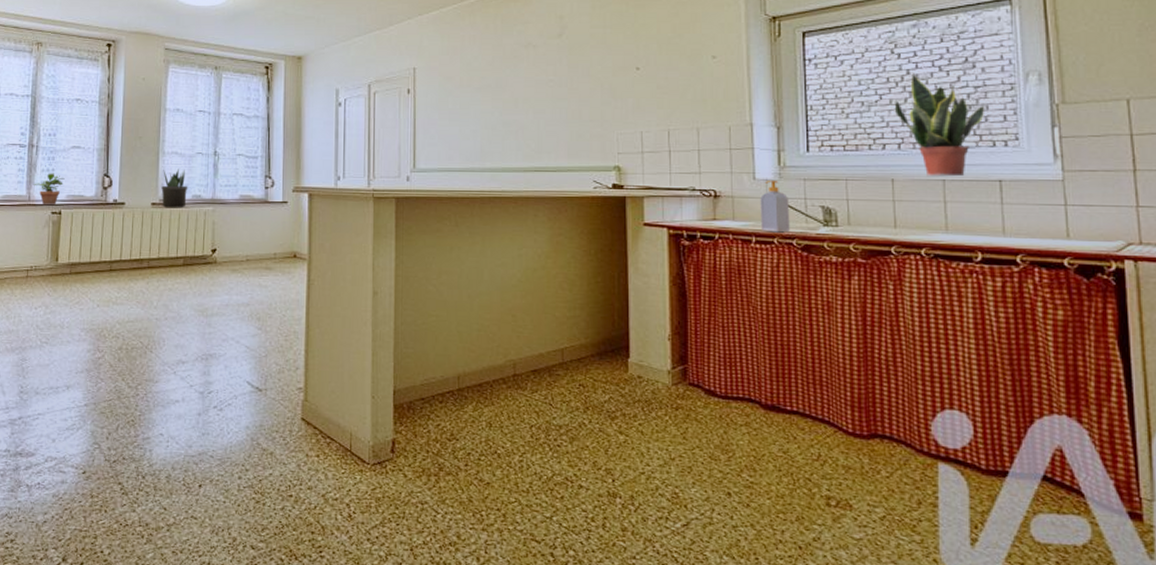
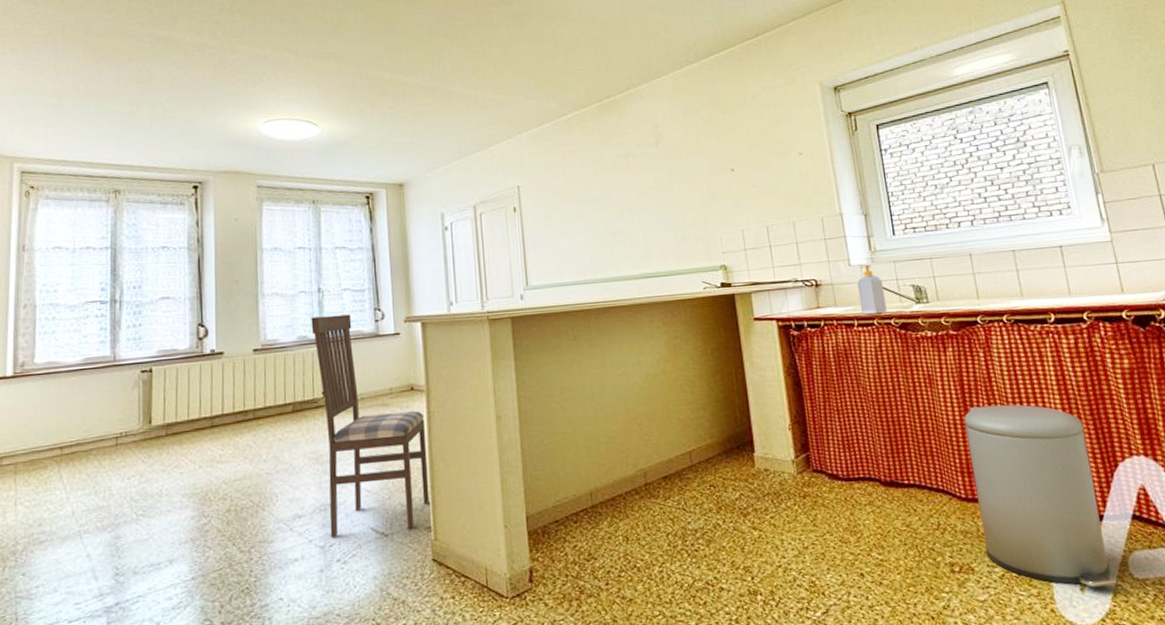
potted plant: present [34,173,65,206] -> none [119,328,154,365]
planter: present [161,169,188,208] -> none [263,310,293,353]
dining chair: none [205,178,305,389] -> present [311,314,430,537]
pedal bin: none [861,340,1013,545] -> present [963,404,1117,587]
potted plant: present [894,73,985,177] -> none [963,155,1040,248]

